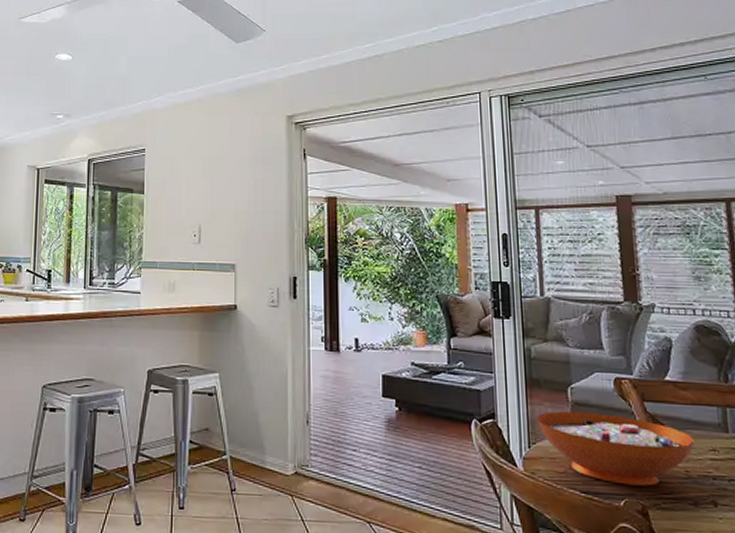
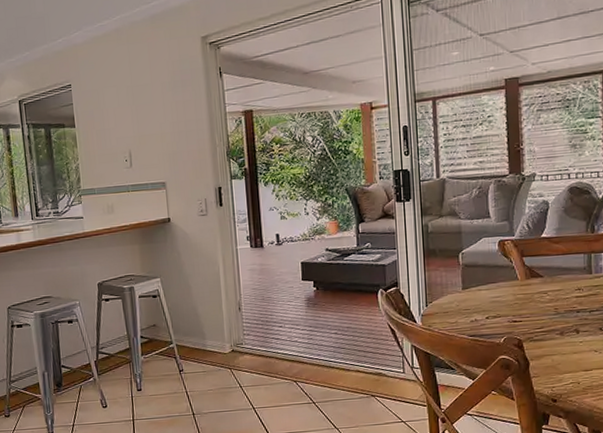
decorative bowl: present [536,411,696,486] -> none [432,271,564,326]

